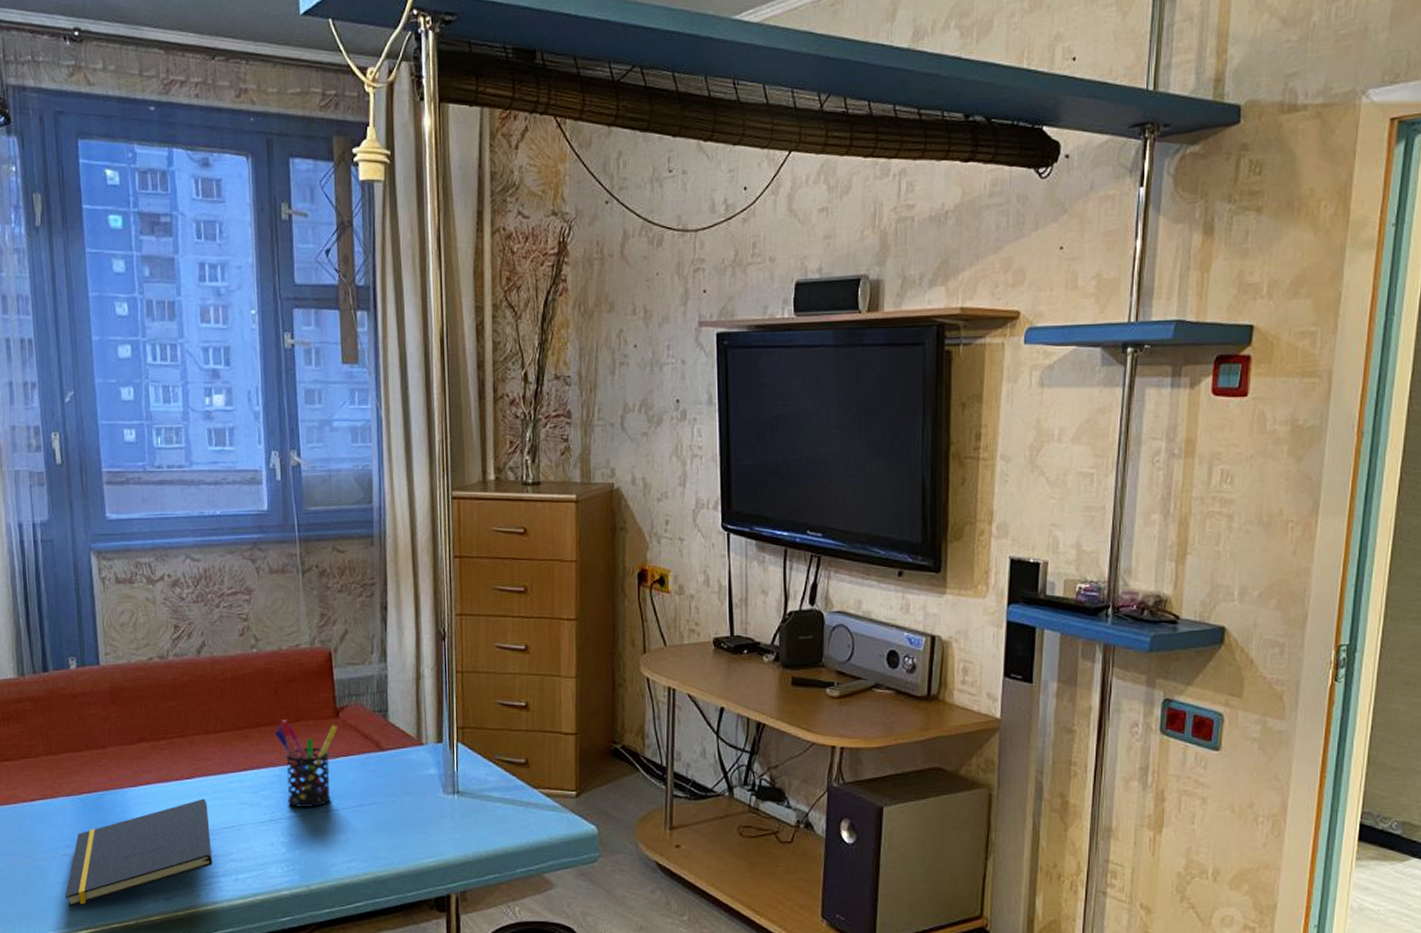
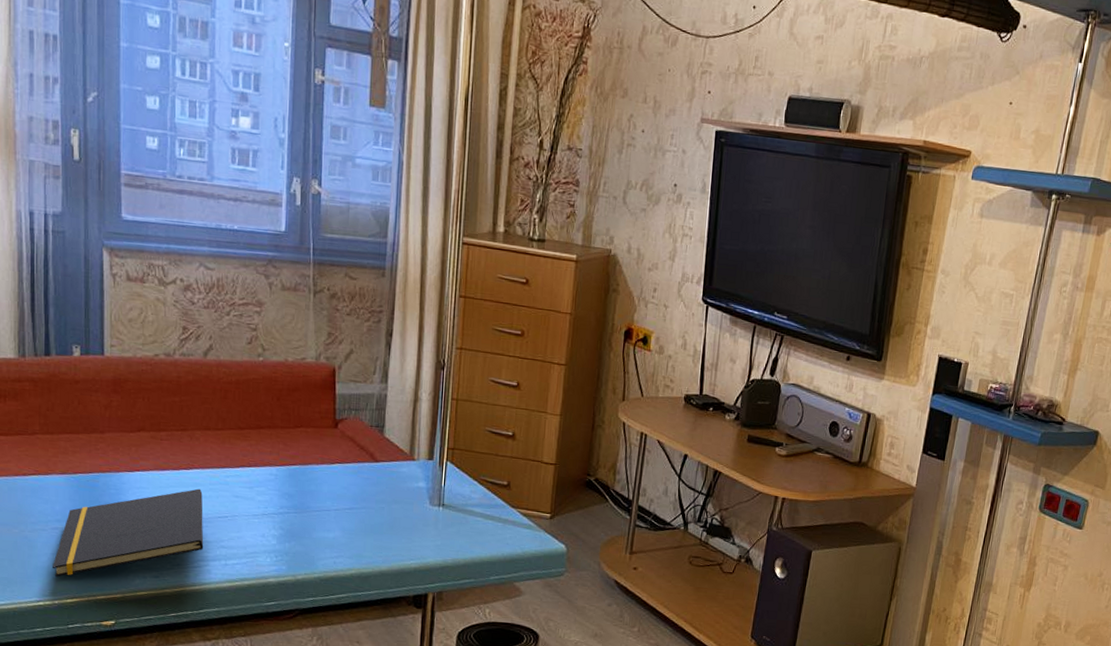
pen holder: present [274,720,338,807] -> none [274,425,336,506]

